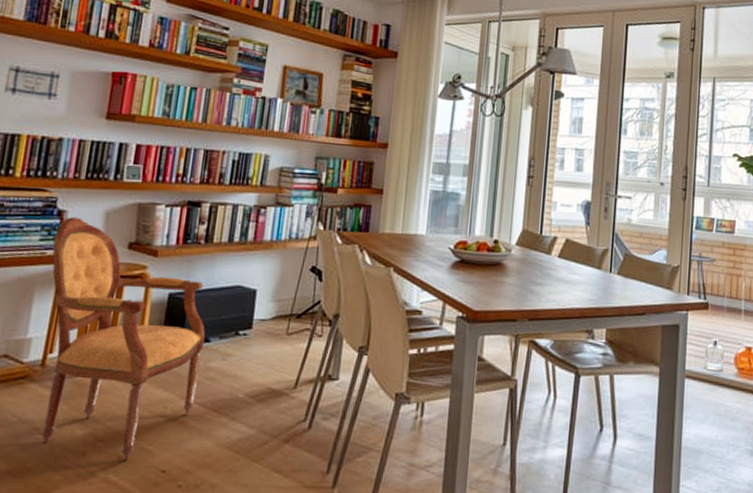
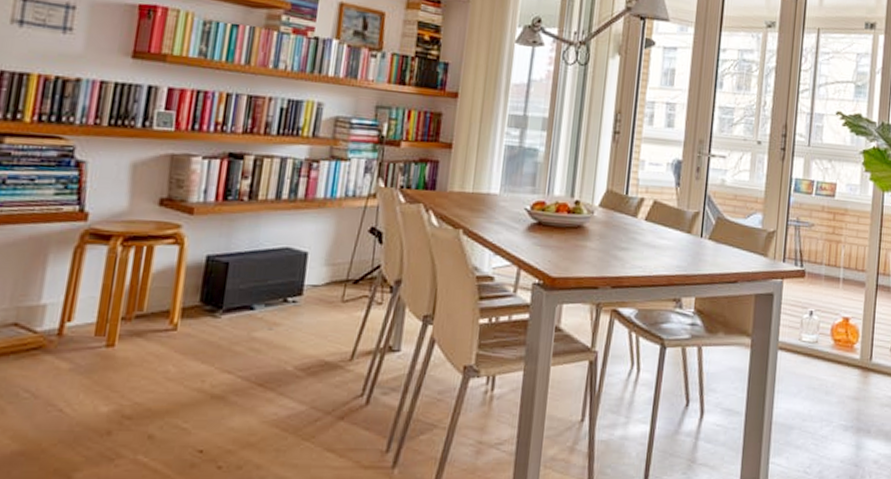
armchair: present [41,217,205,461] -> none [58,168,249,440]

